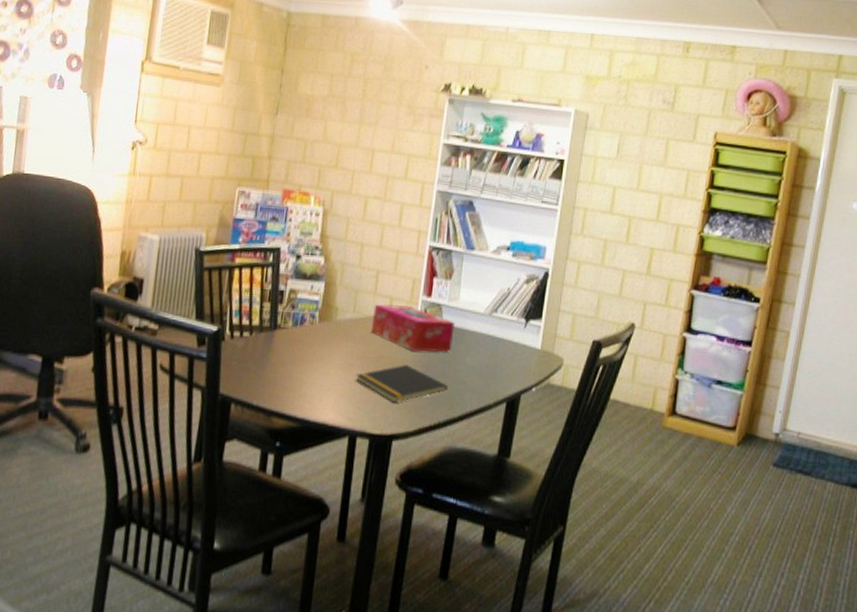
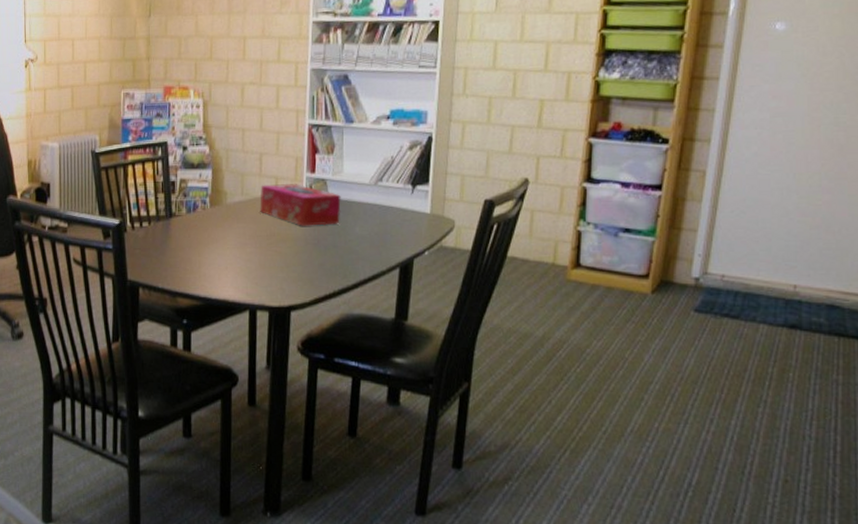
notepad: present [356,364,448,403] -> none [251,239,340,276]

